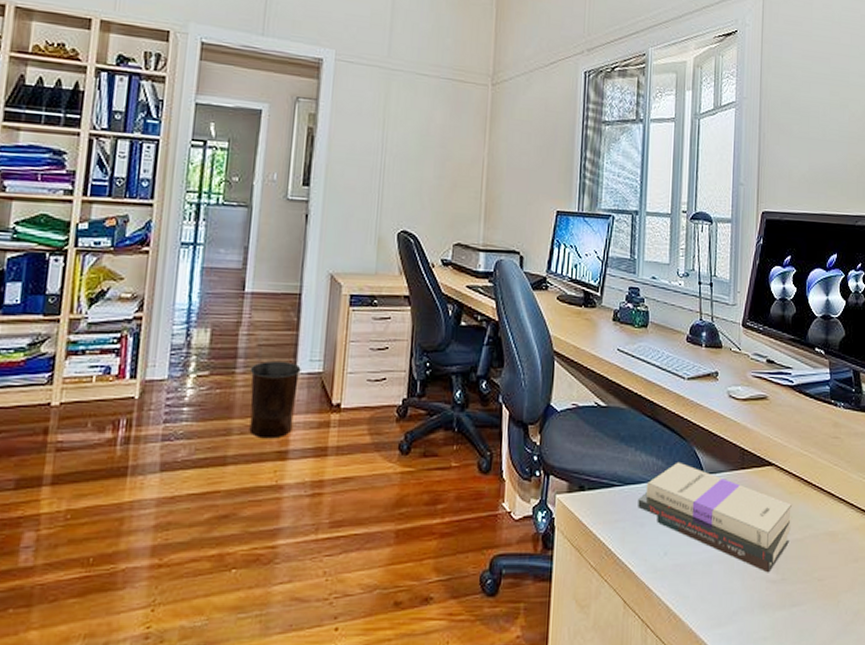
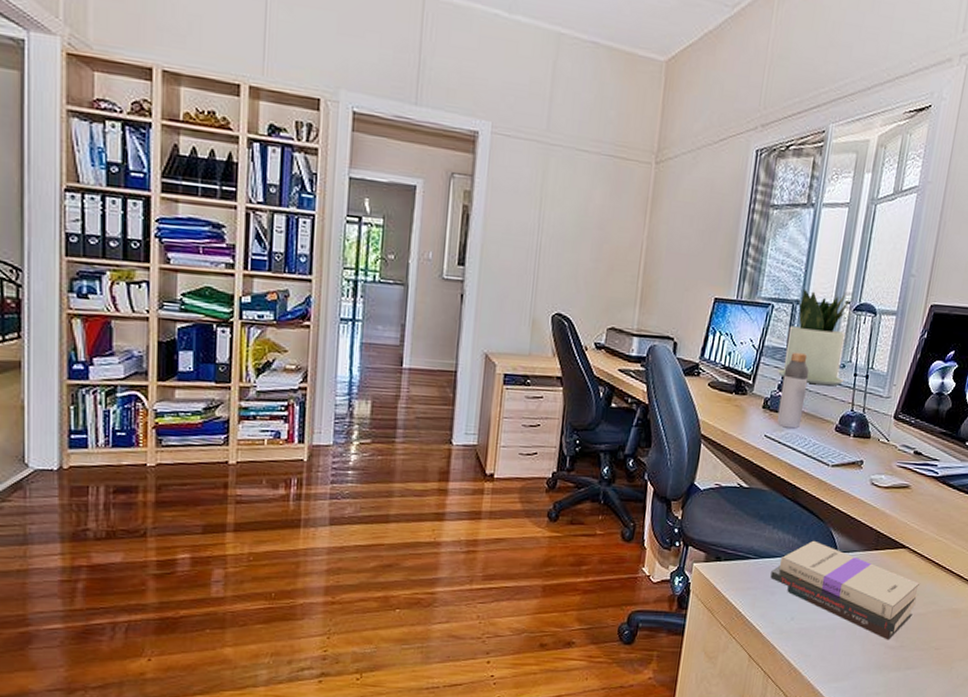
waste bin: present [249,360,301,439] -> none [408,432,457,502]
planter: none [623,199,690,296] -> present [777,288,851,386]
bottle: none [628,262,655,341] -> present [777,351,810,429]

